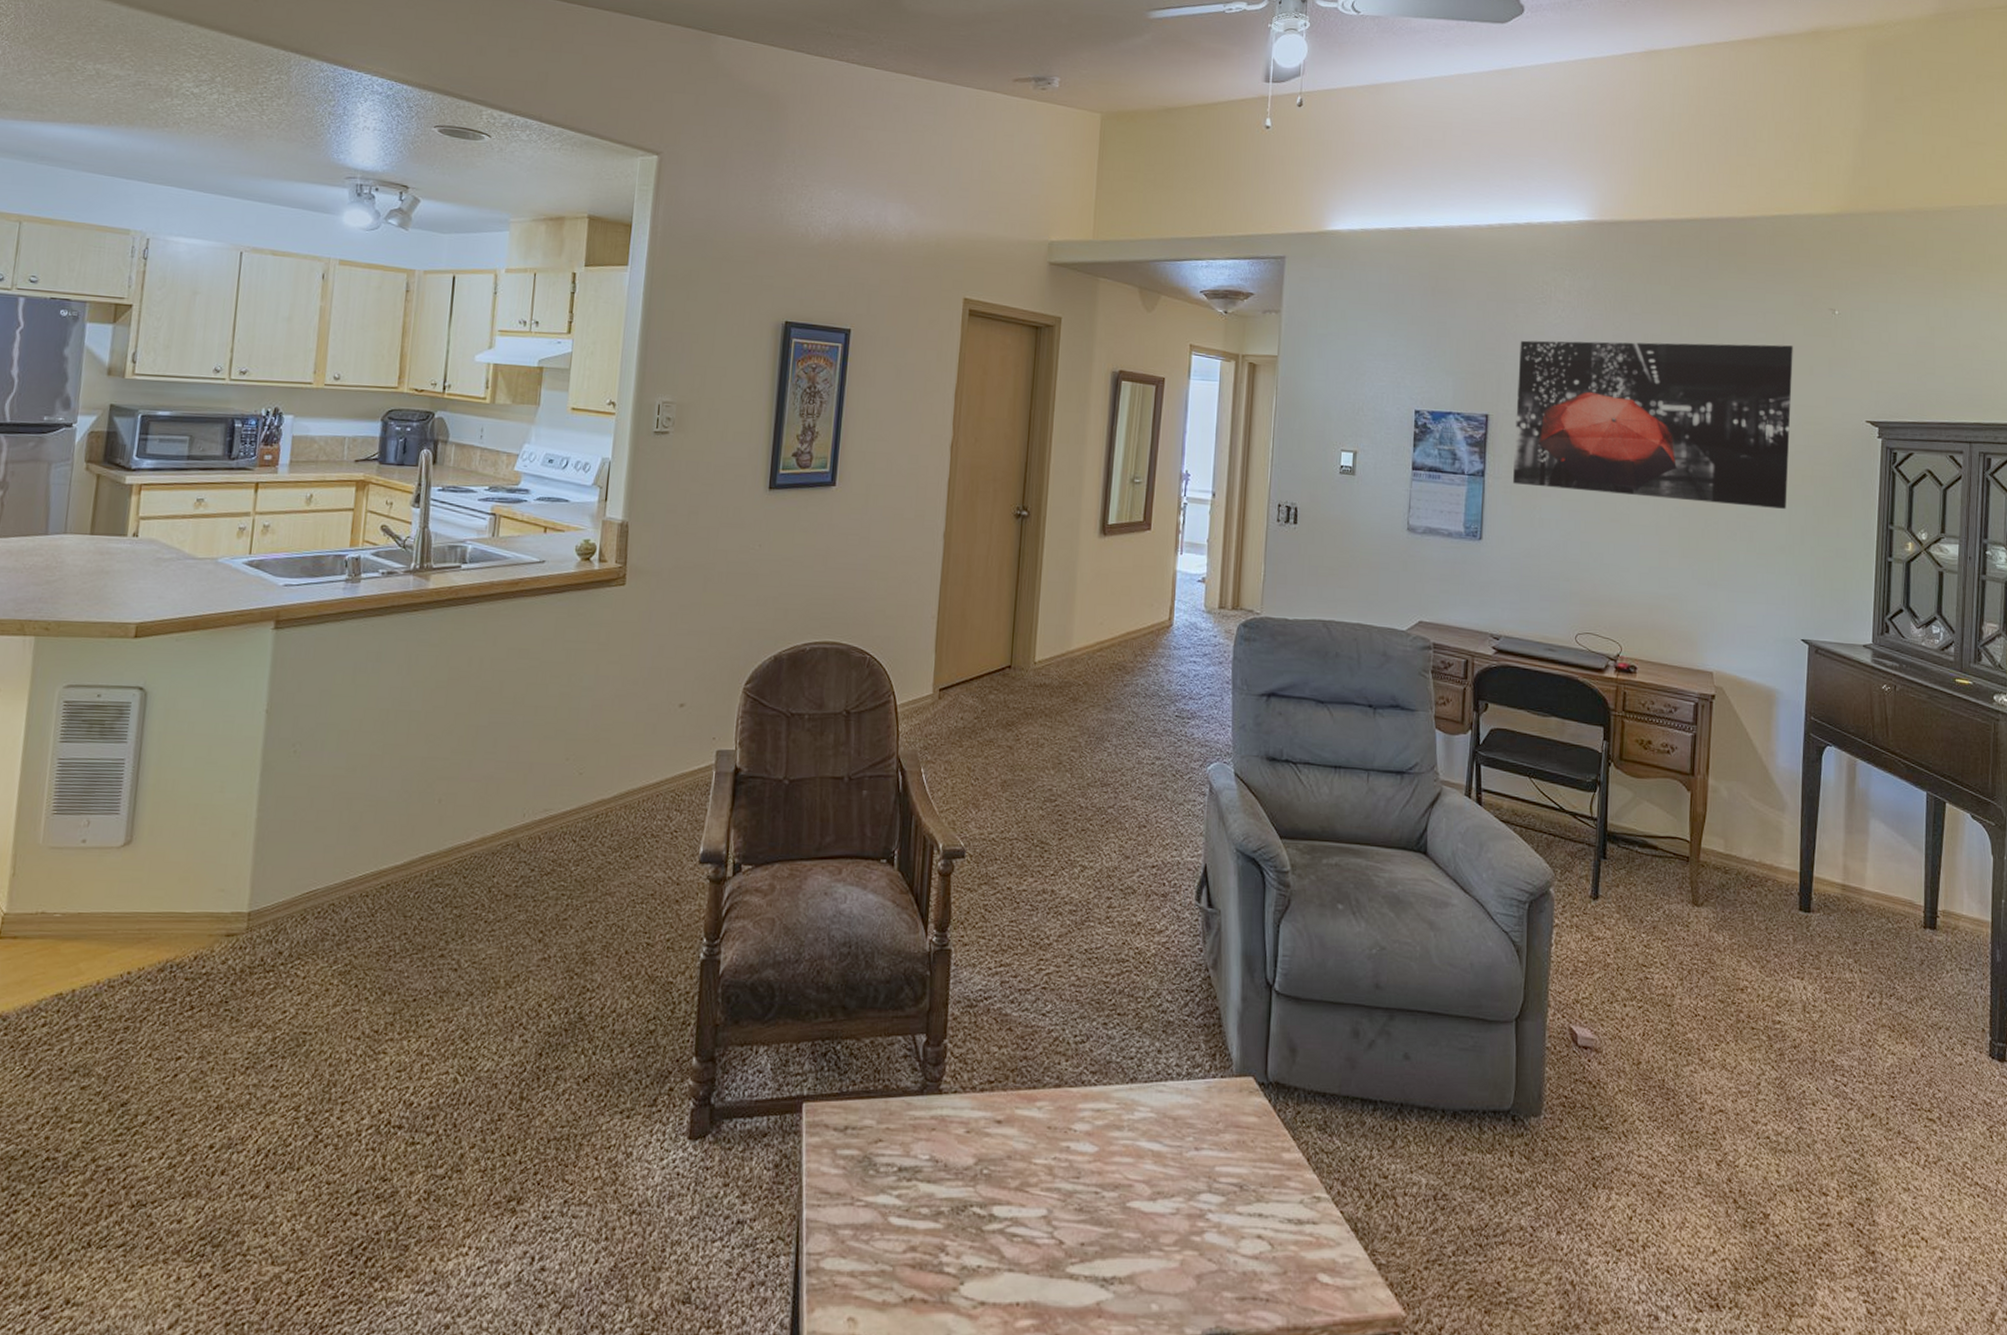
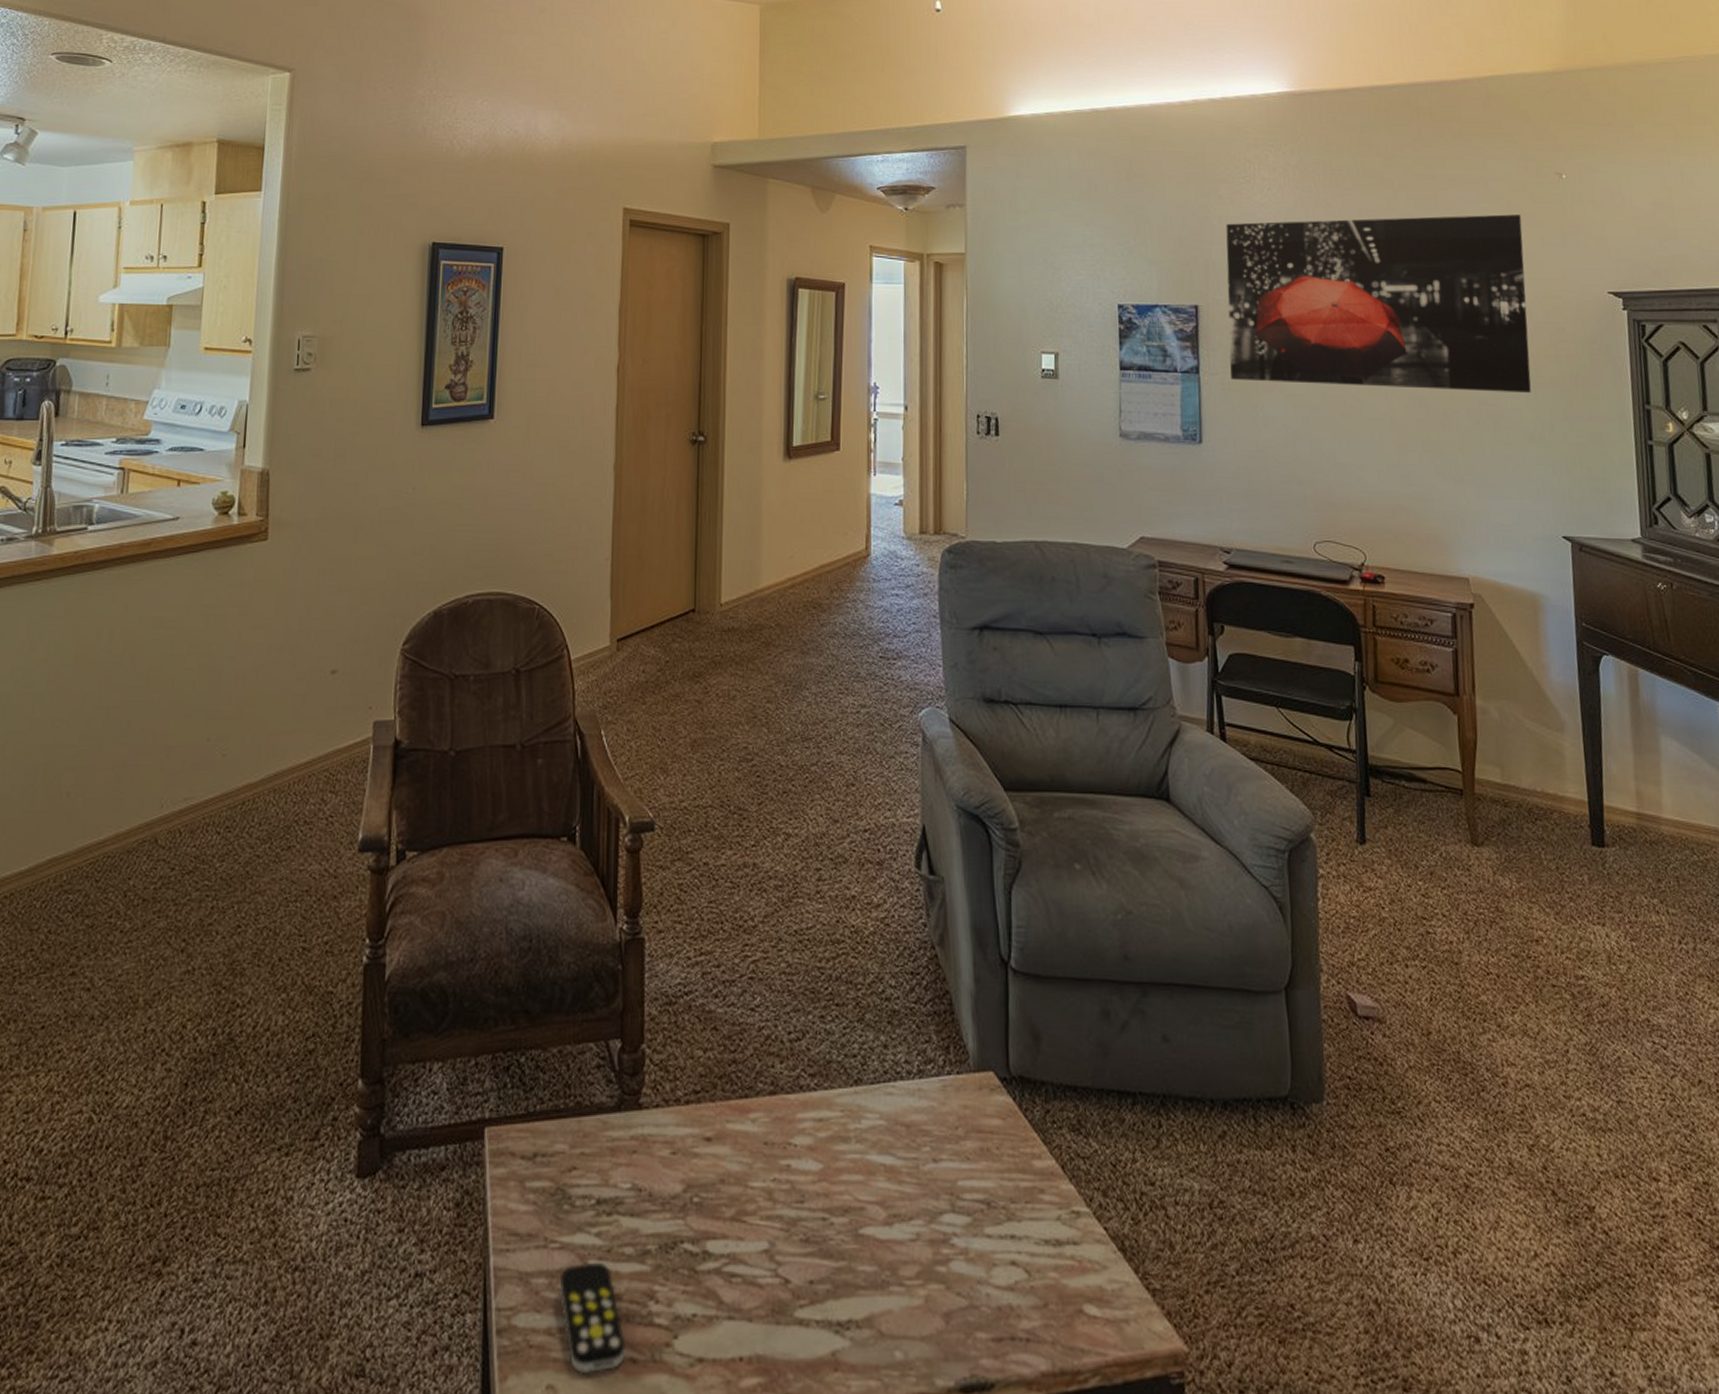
remote control: none [862,1218,918,1311] -> present [559,1261,626,1375]

